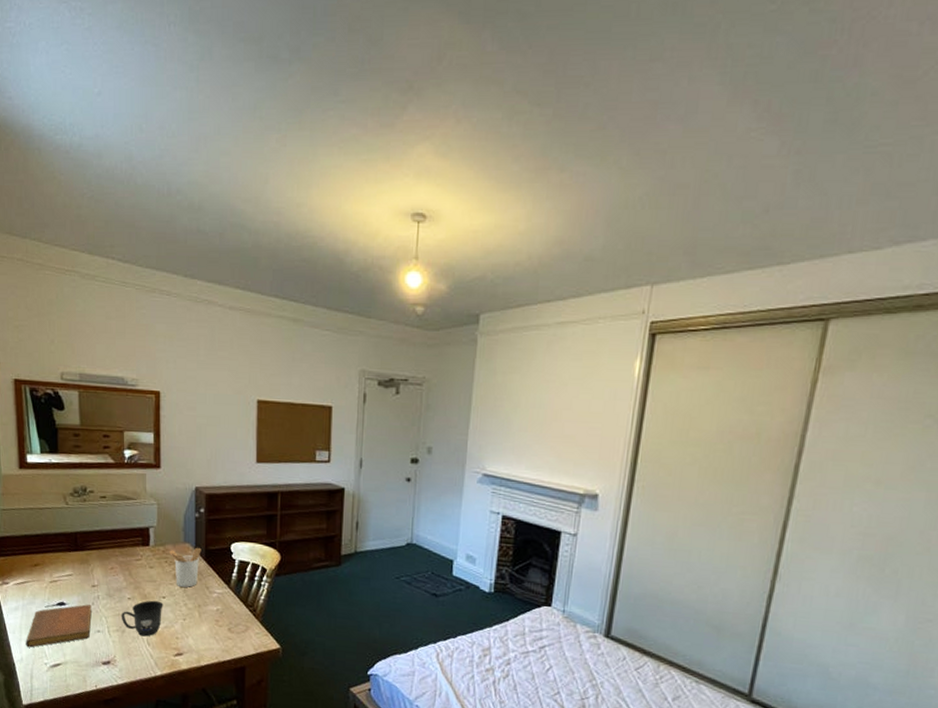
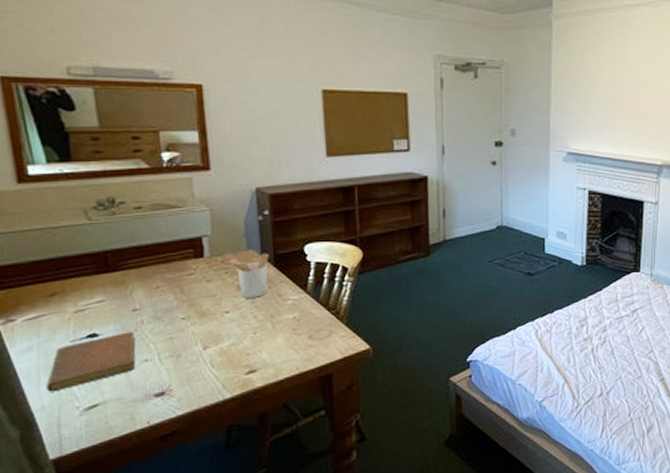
mug: present [121,600,163,637] -> none [173,317,228,358]

